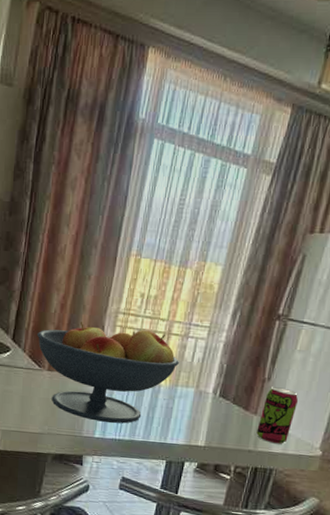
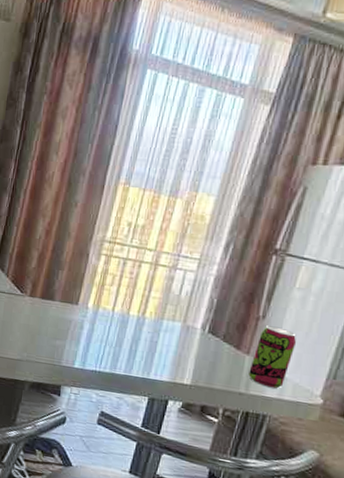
fruit bowl: present [36,322,179,424] -> none [20,249,166,355]

